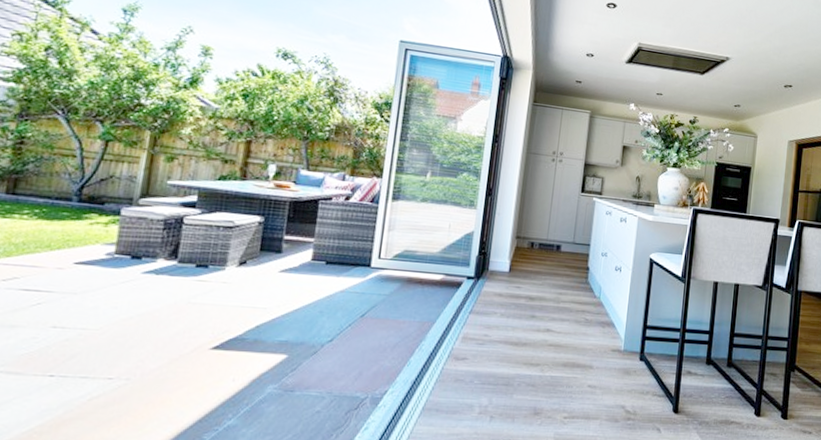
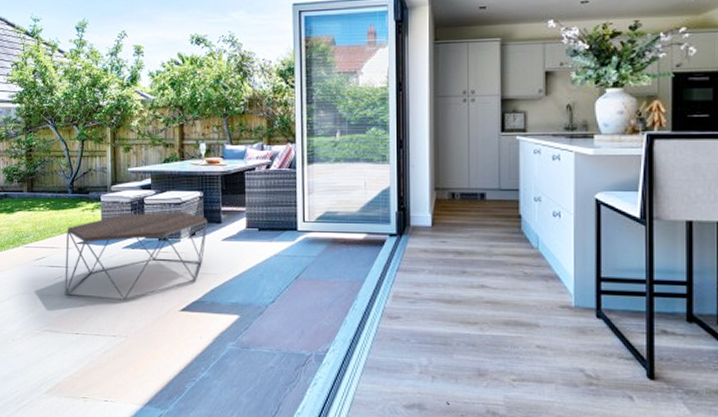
coffee table: none [41,233,265,336] -> present [65,211,208,301]

